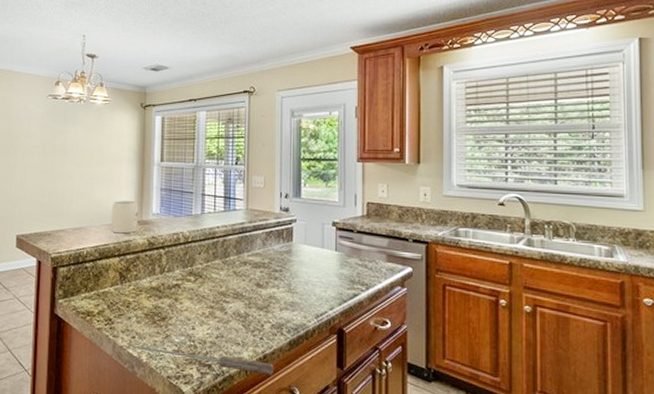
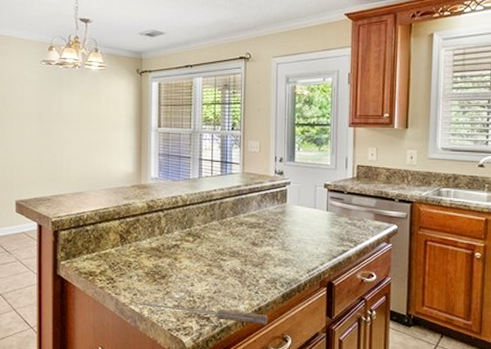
mug: present [111,201,139,234] -> none [109,166,138,198]

